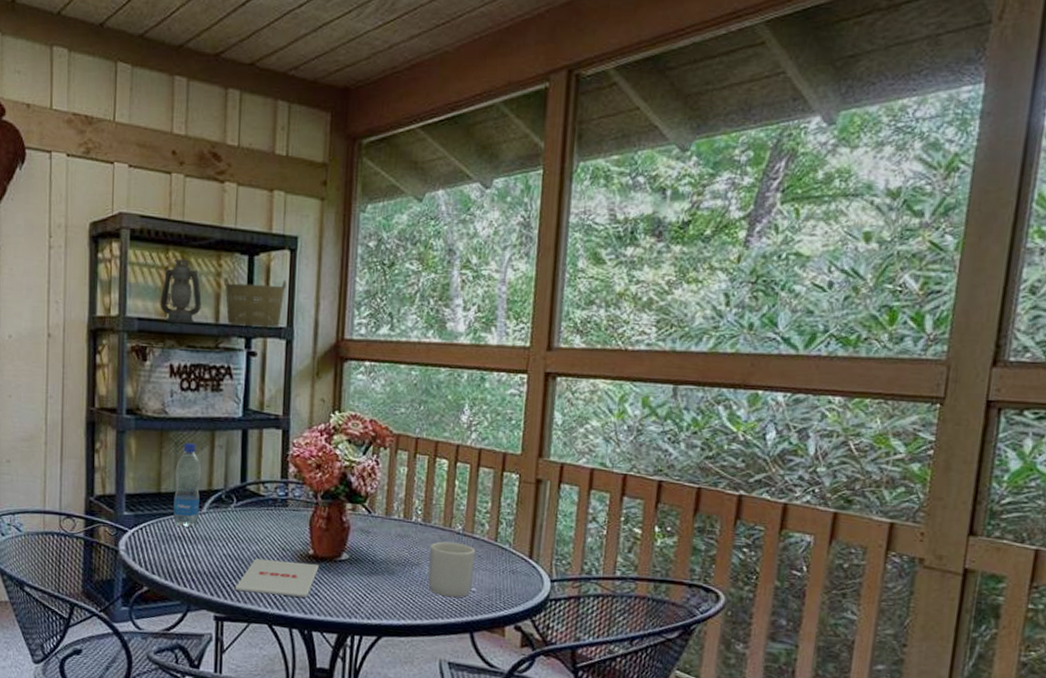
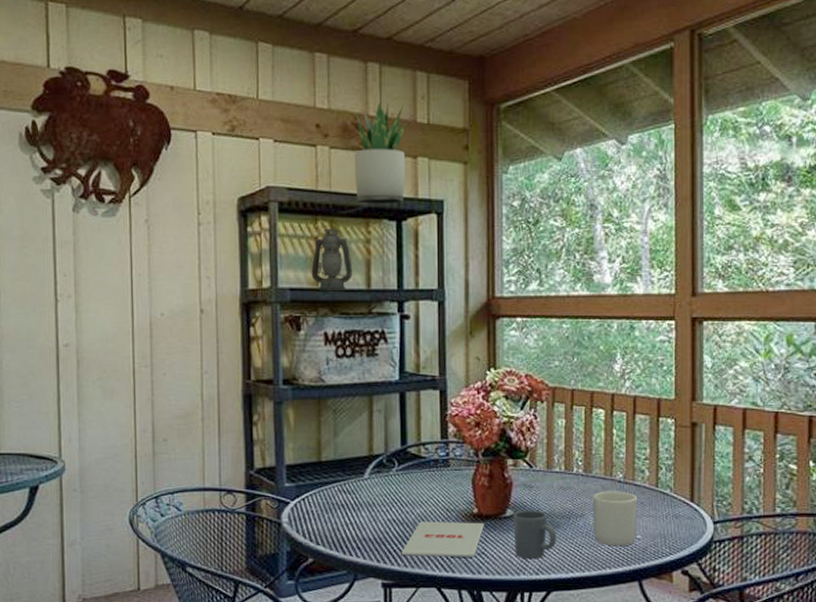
bottle: present [173,443,202,528] -> none [335,410,362,496]
planter: none [209,130,264,237] -> present [355,102,406,204]
basket: present [225,277,286,327] -> none [374,243,435,290]
mug: none [347,554,391,604] -> present [513,510,557,560]

